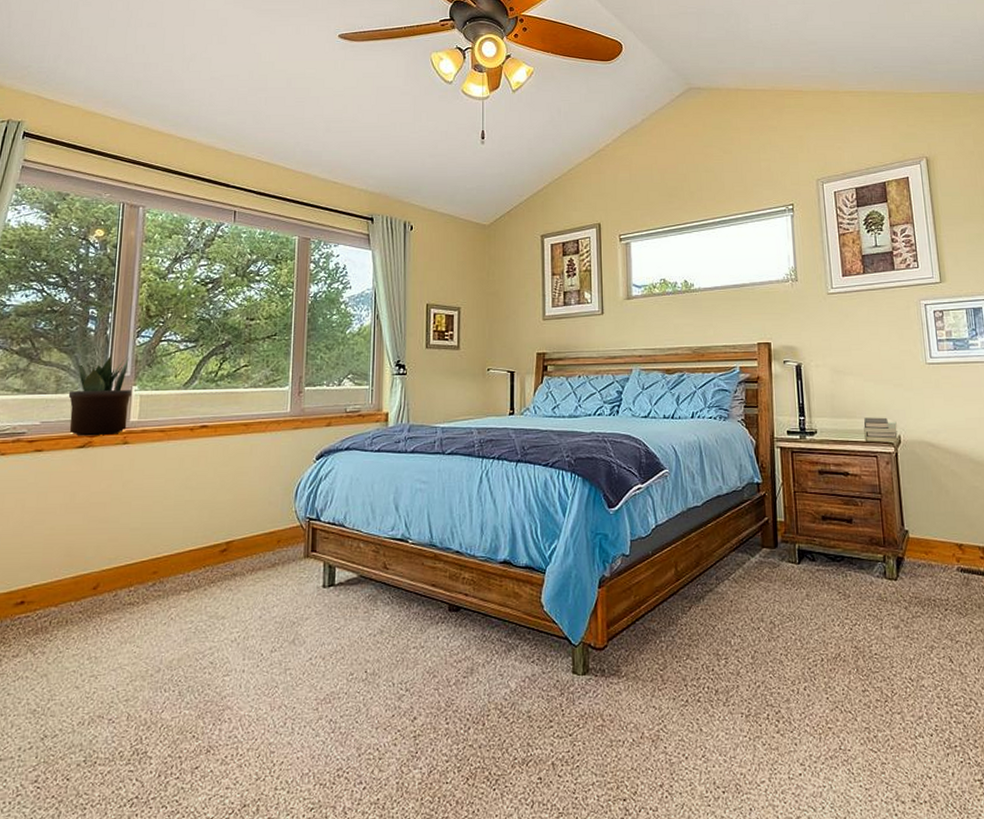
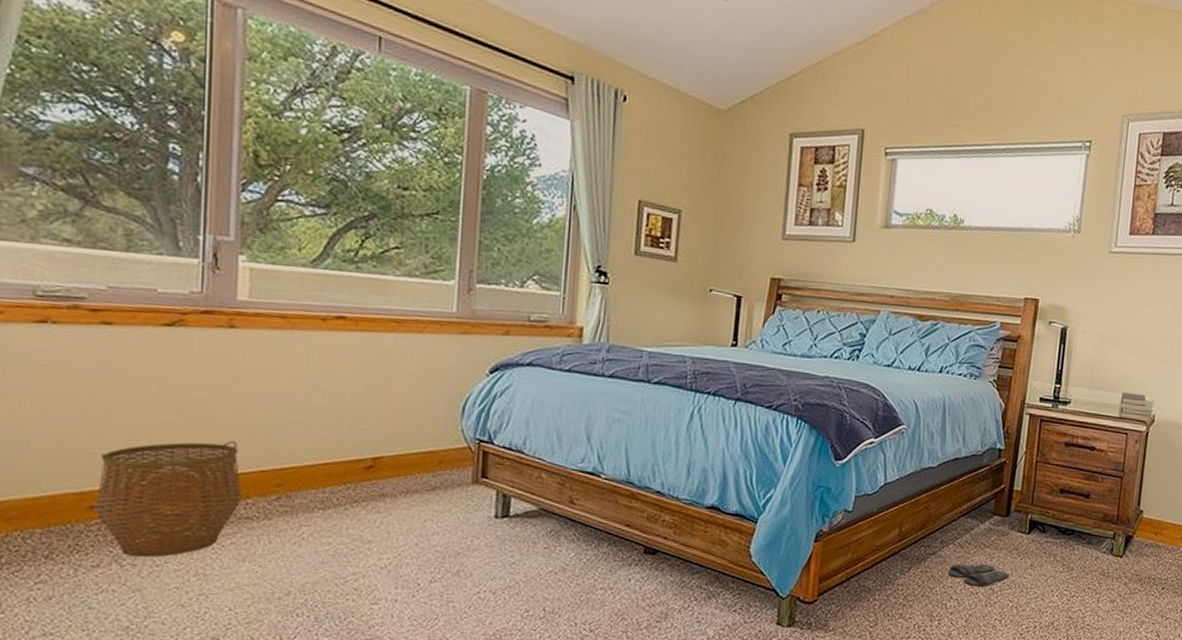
basket: none [18,538,127,645] -> present [95,441,243,557]
planter: present [68,355,132,435] -> none [145,210,238,314]
slippers: none [727,597,787,621] -> present [948,564,1009,586]

